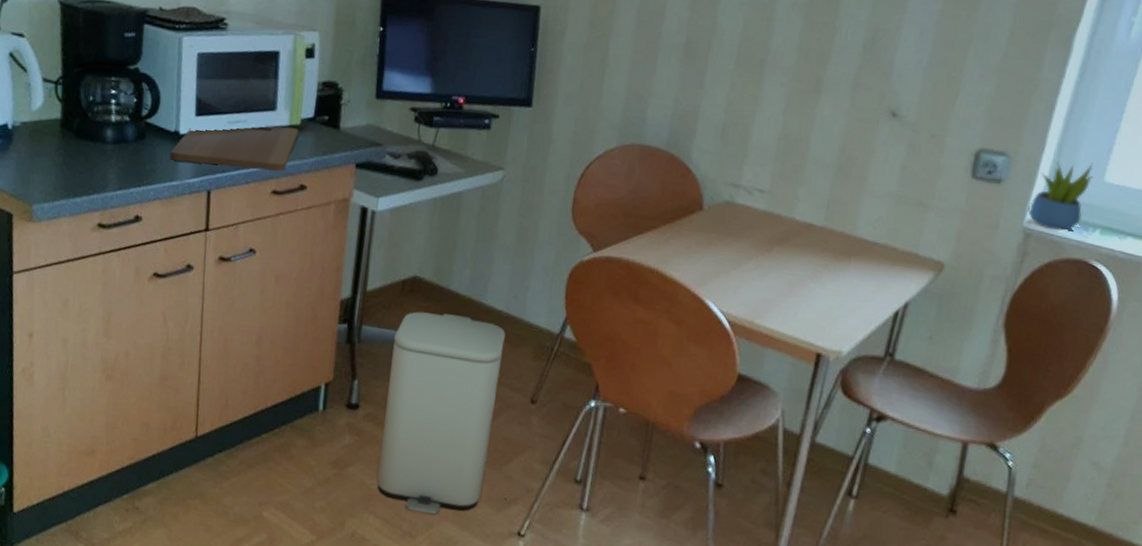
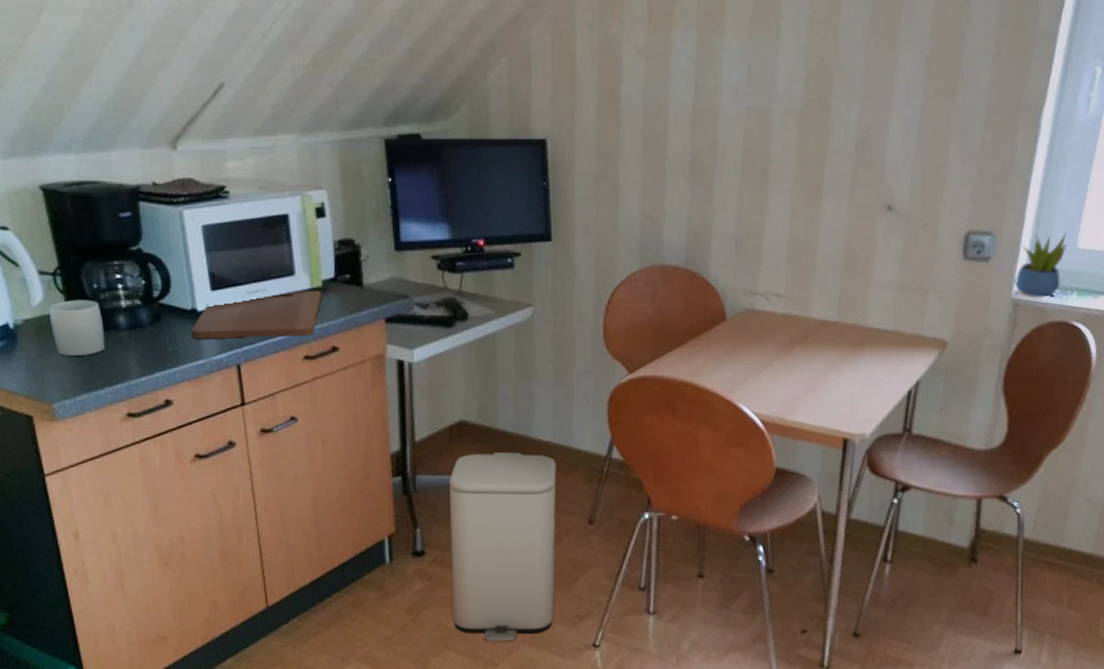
mug: none [44,109,93,164] -> present [49,300,106,356]

